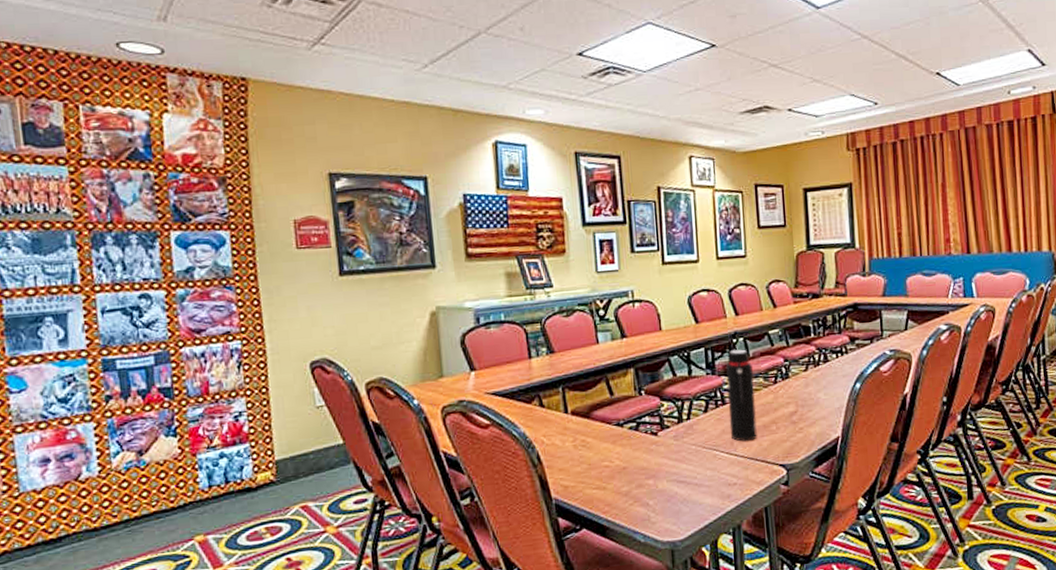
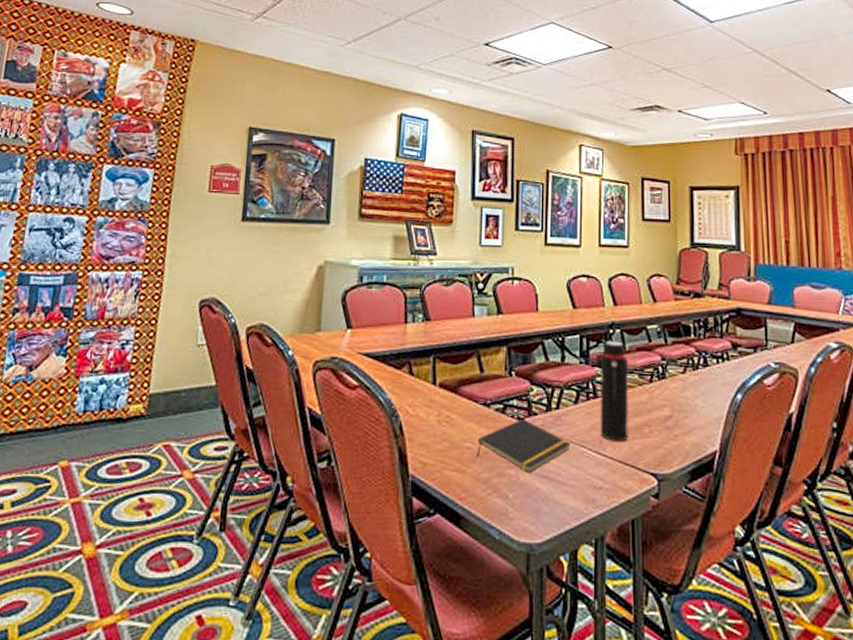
notepad: none [614,433,704,481] -> present [477,419,571,473]

